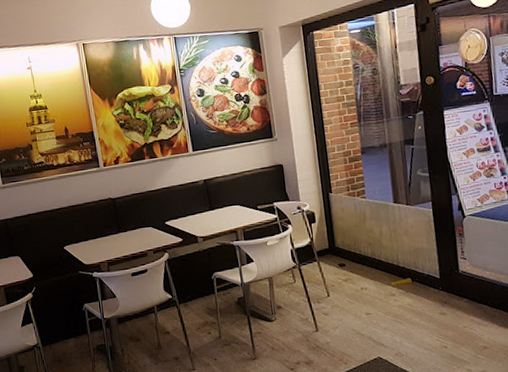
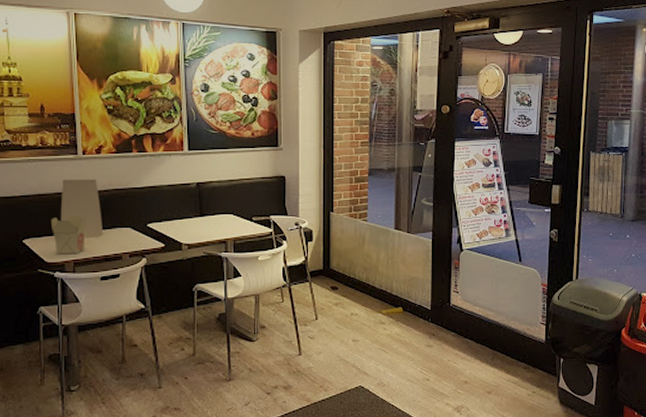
takeout container: none [84,220,115,257] -> present [50,215,87,255]
paper bag: none [89,186,129,240] -> present [60,178,104,238]

